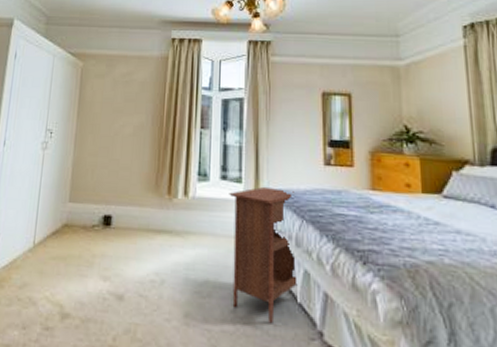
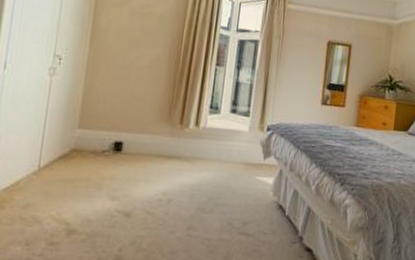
nightstand: present [229,186,298,324] -> none [231,120,294,233]

